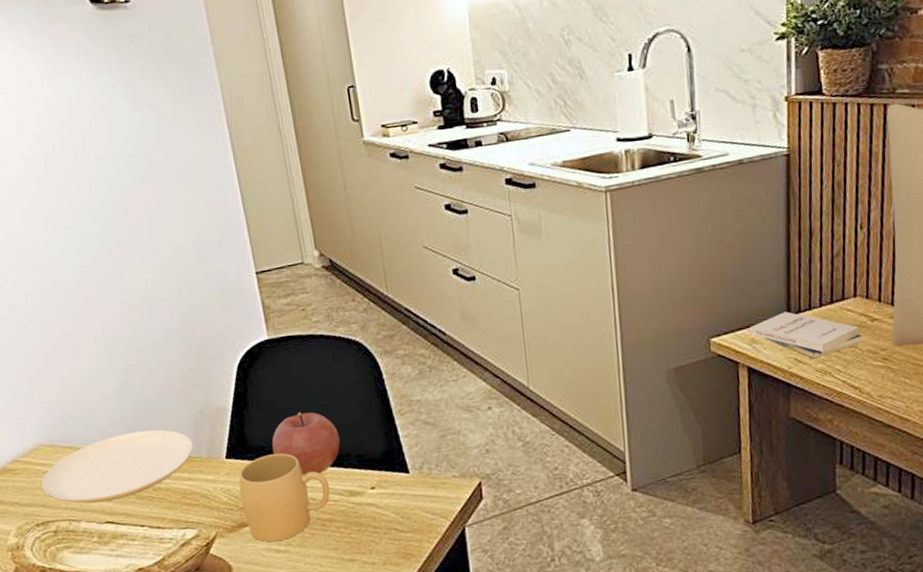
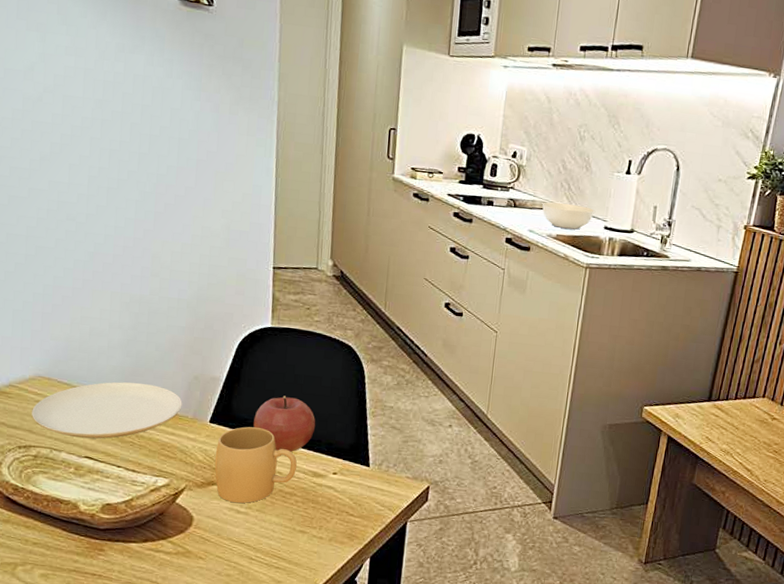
bowl: none [537,120,601,153] -> present [542,202,595,230]
books: present [749,311,864,359] -> none [676,397,763,440]

